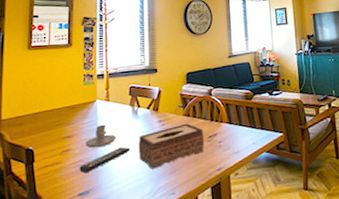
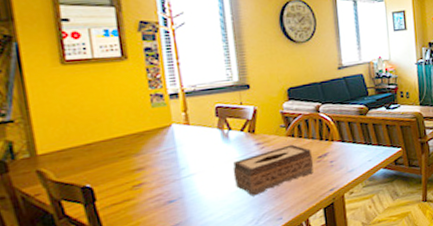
remote control: present [79,146,131,174] -> none [159,175,224,208]
candle holder: present [85,124,116,148] -> none [163,152,204,180]

